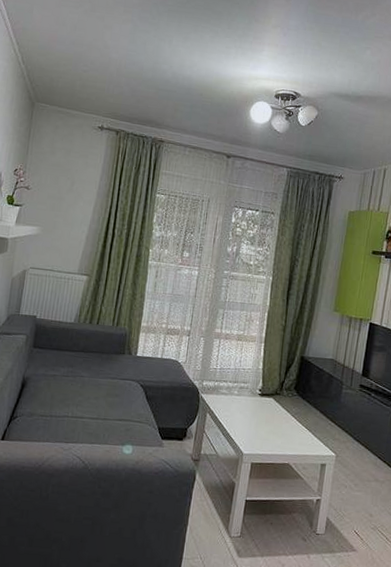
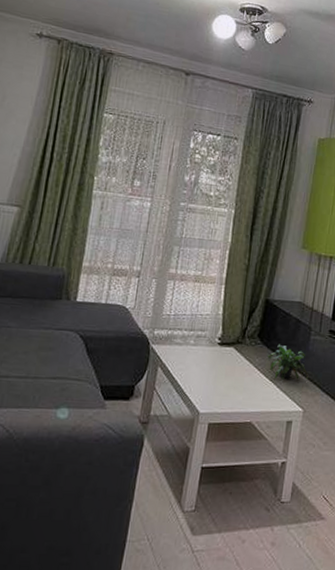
potted plant: none [303,396,341,429] -> present [267,344,309,380]

